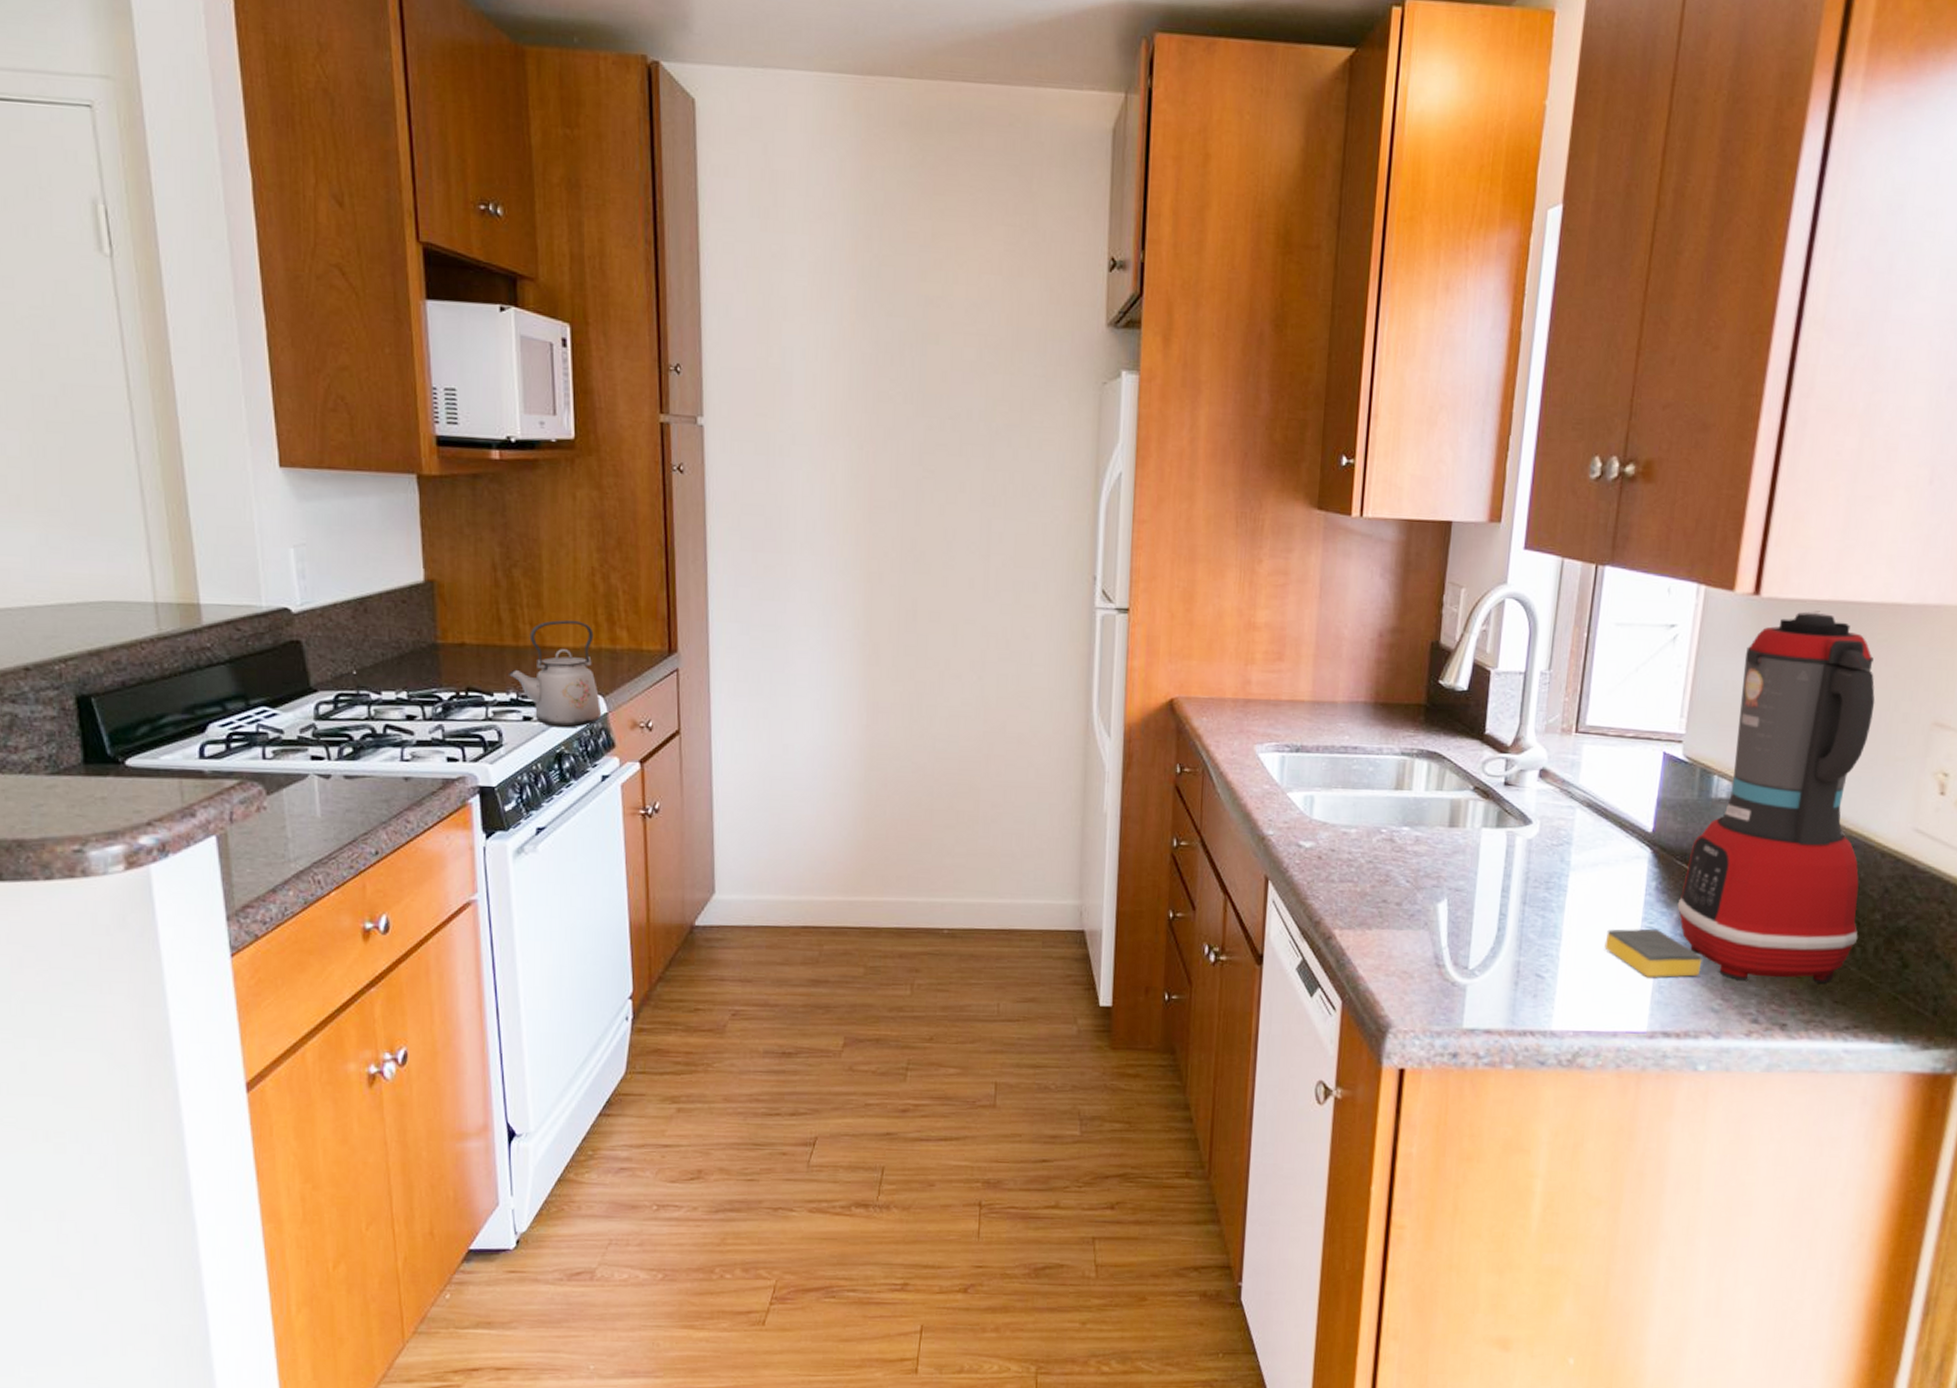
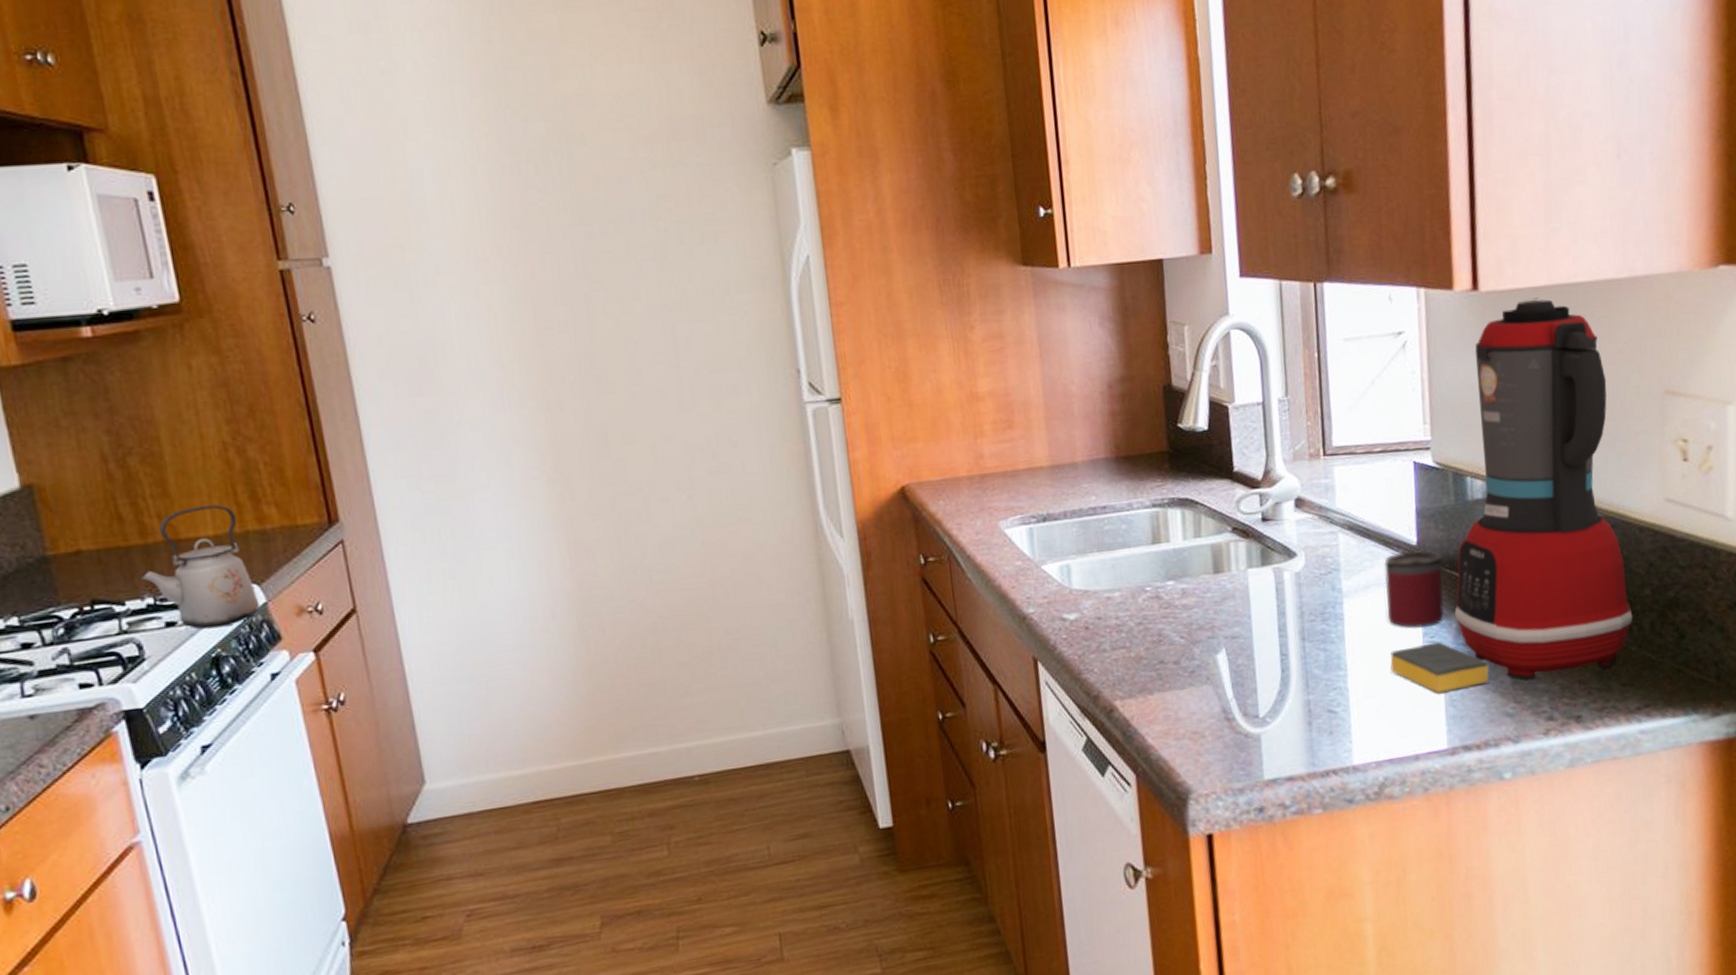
beverage cup: none [1610,837,1675,911] -> present [1384,550,1444,627]

